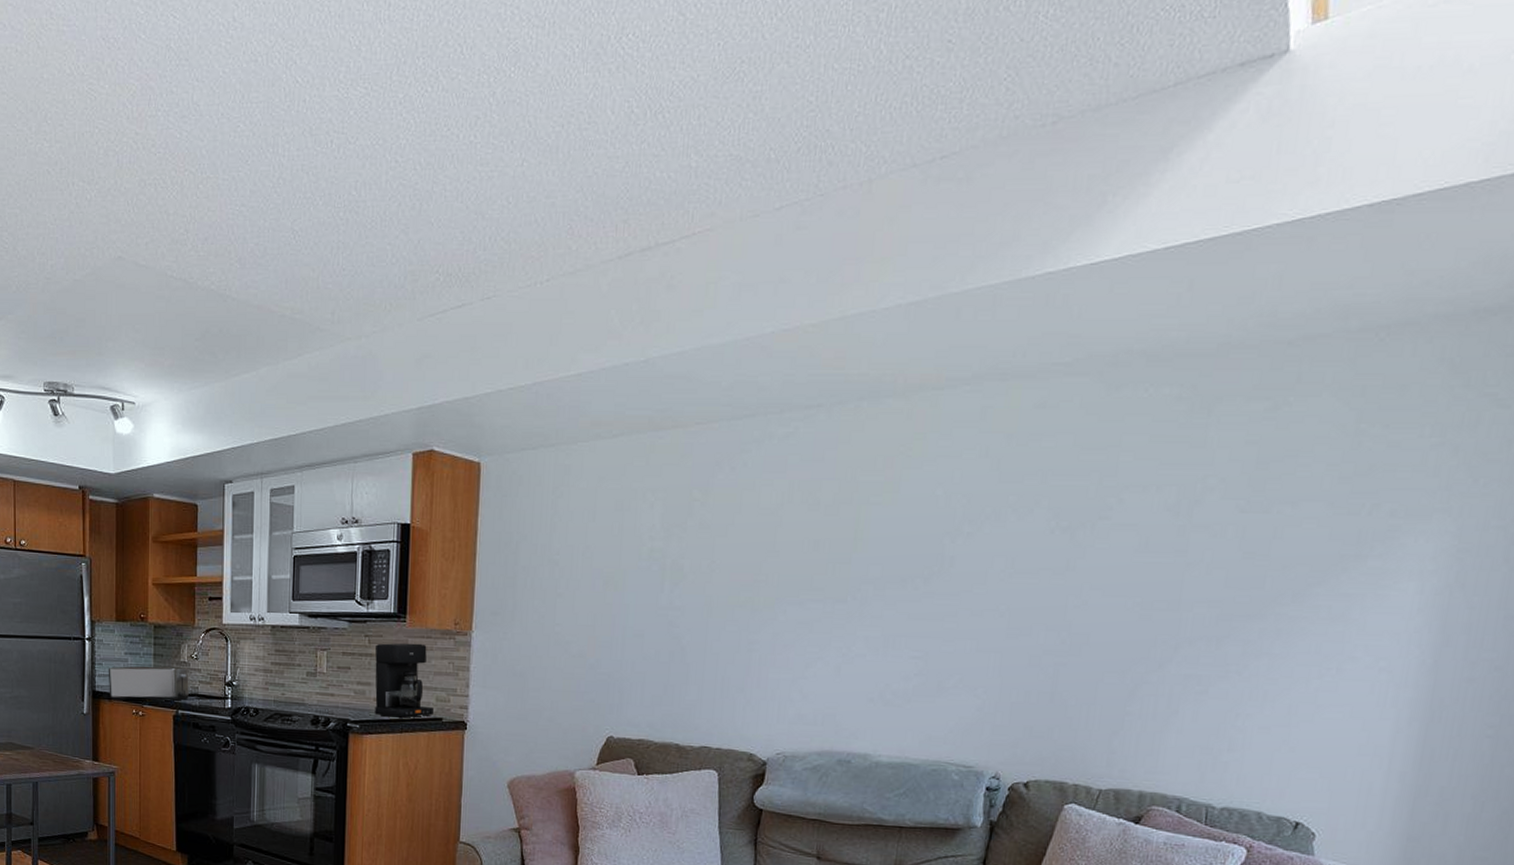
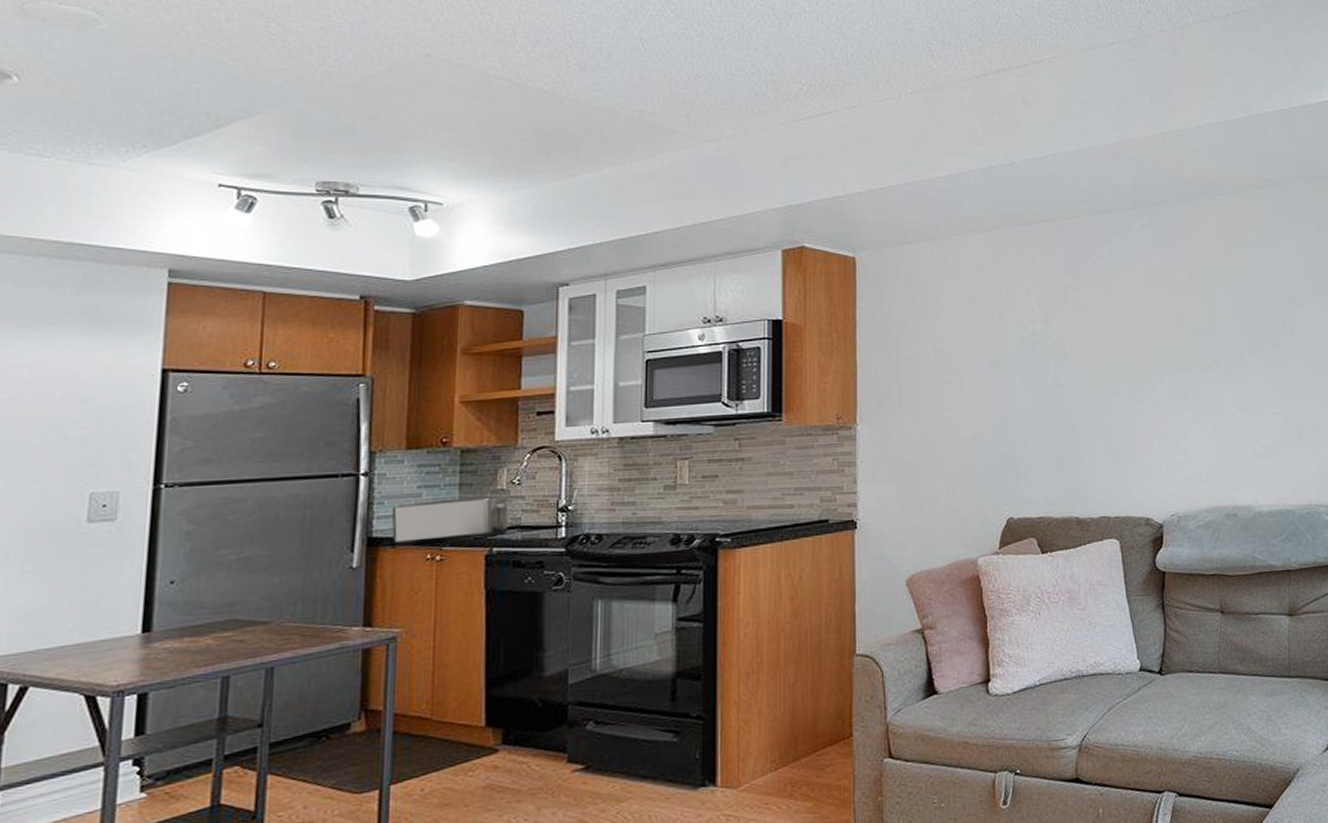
coffee maker: present [375,643,435,718] -> none [747,442,819,525]

